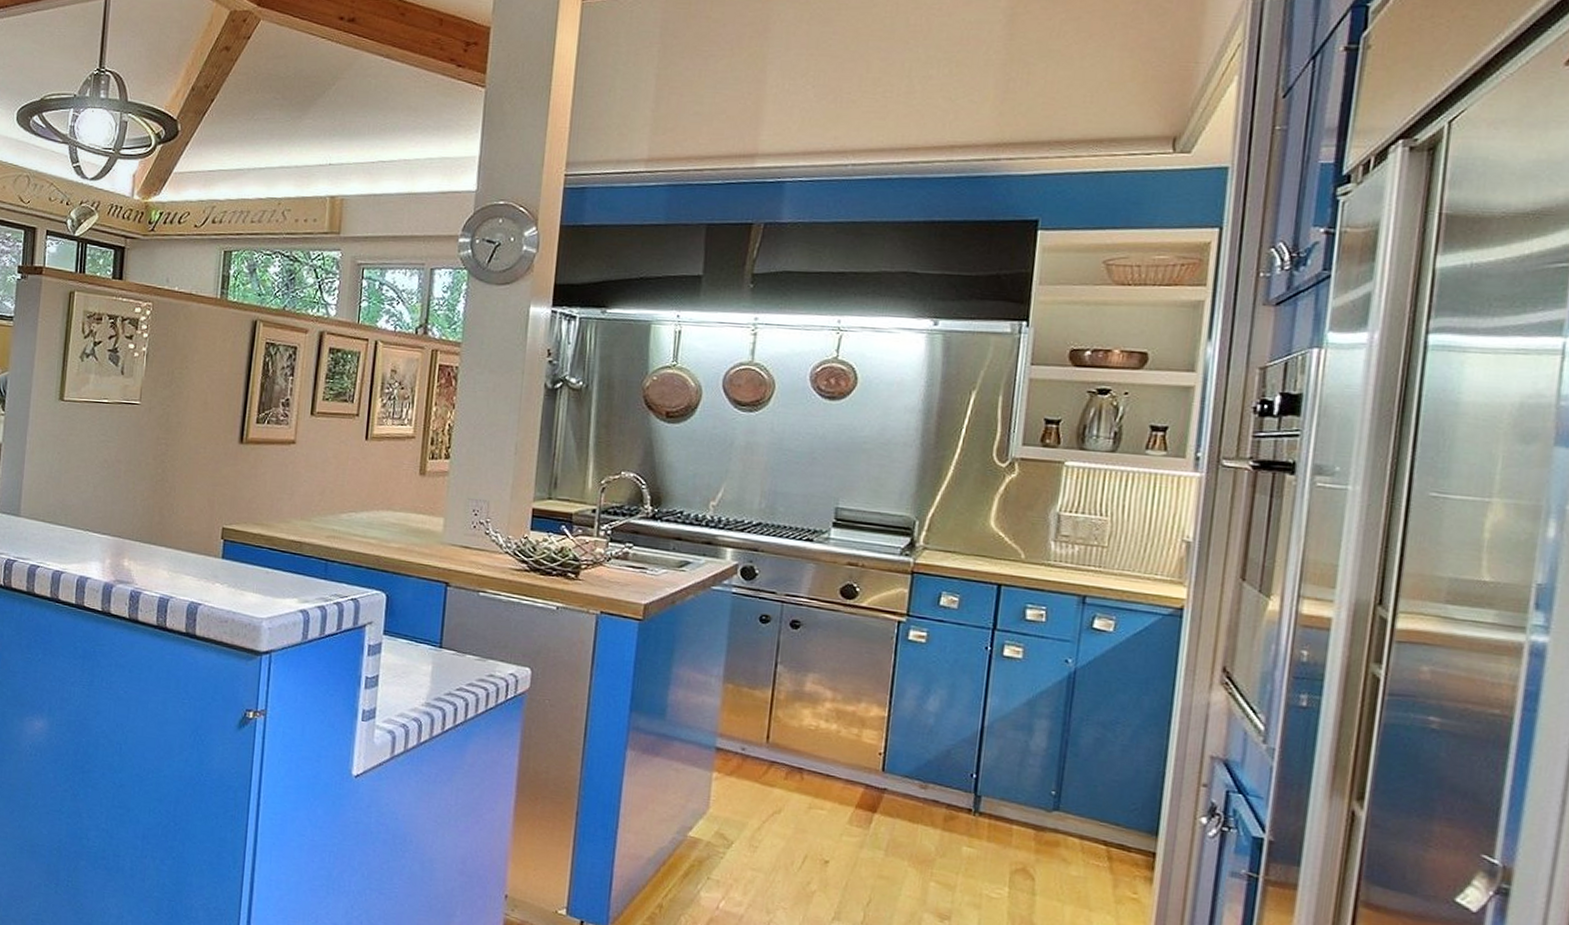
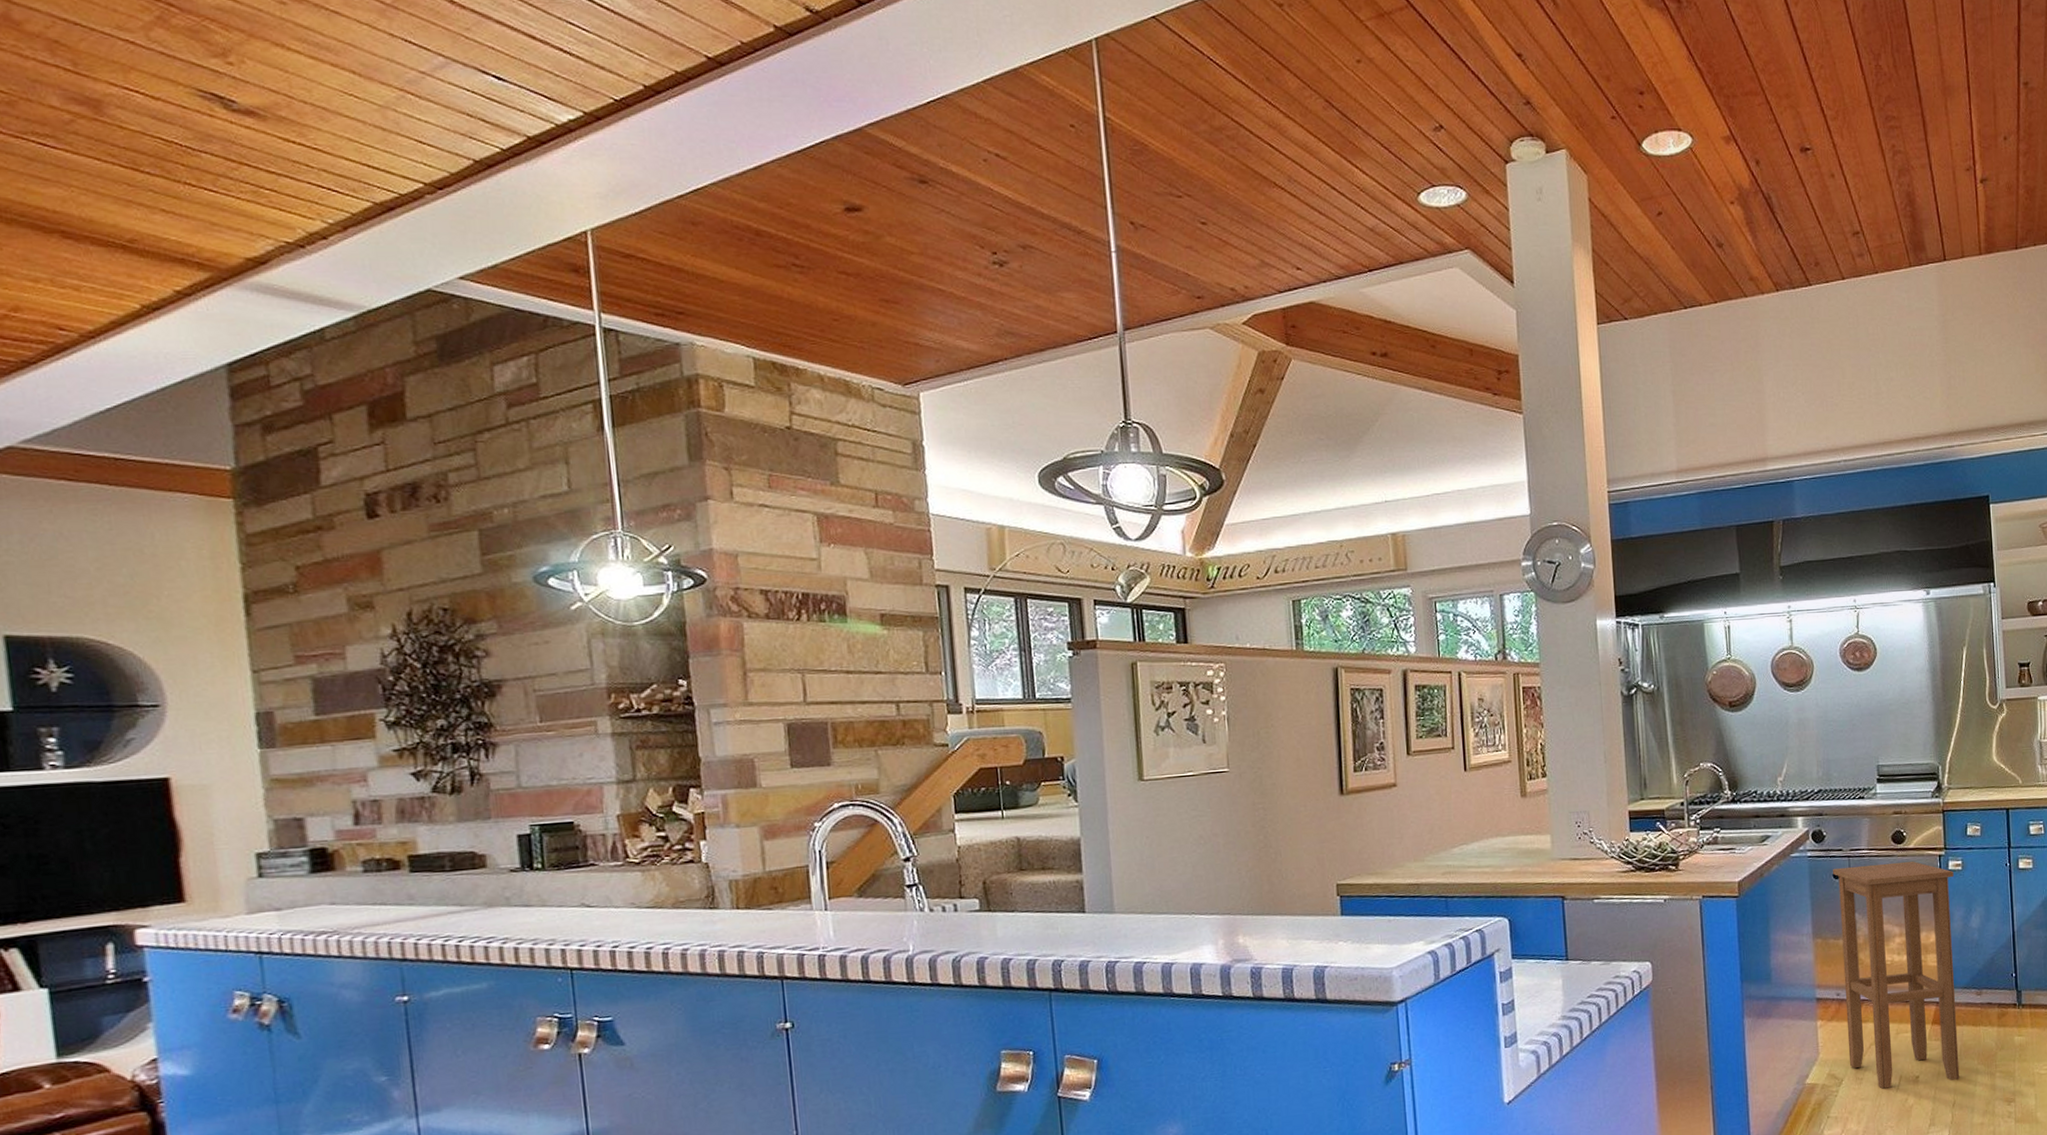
stool: none [743,611,914,877] -> present [1833,861,1960,1089]

